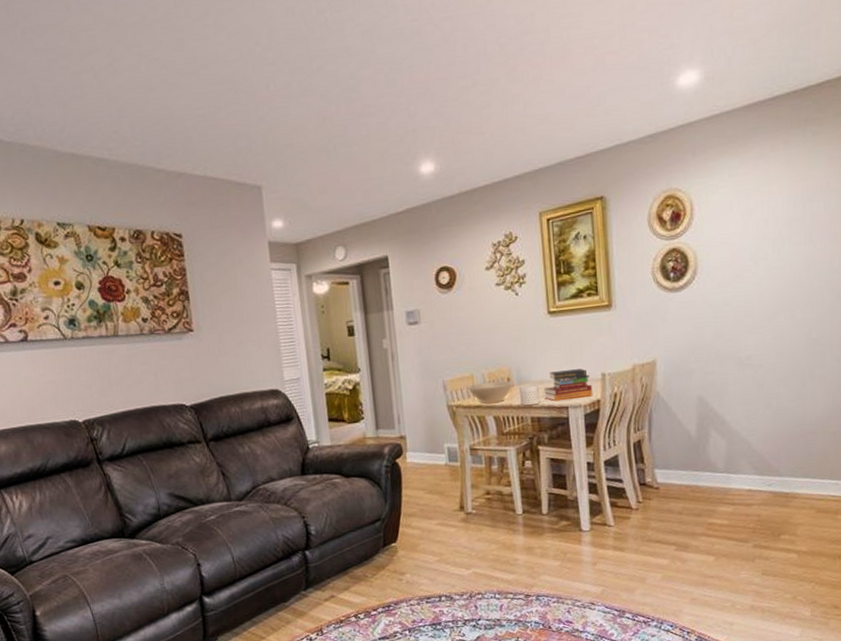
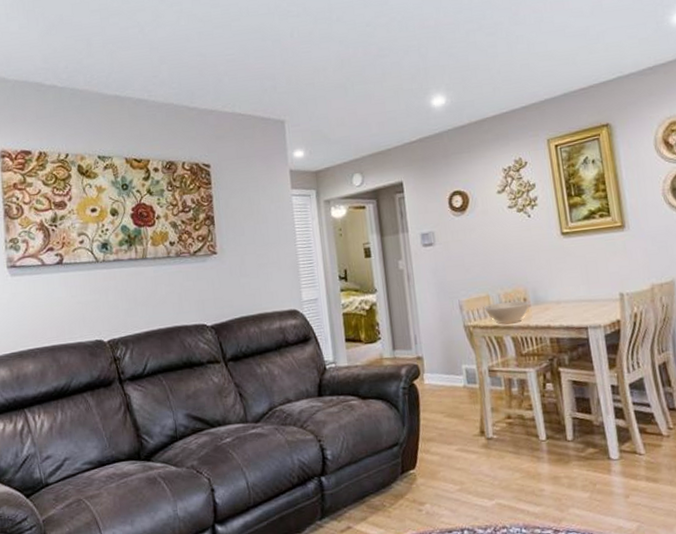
mug: present [518,384,547,406] -> none [535,304,565,327]
books: present [544,368,593,402] -> none [561,288,612,322]

